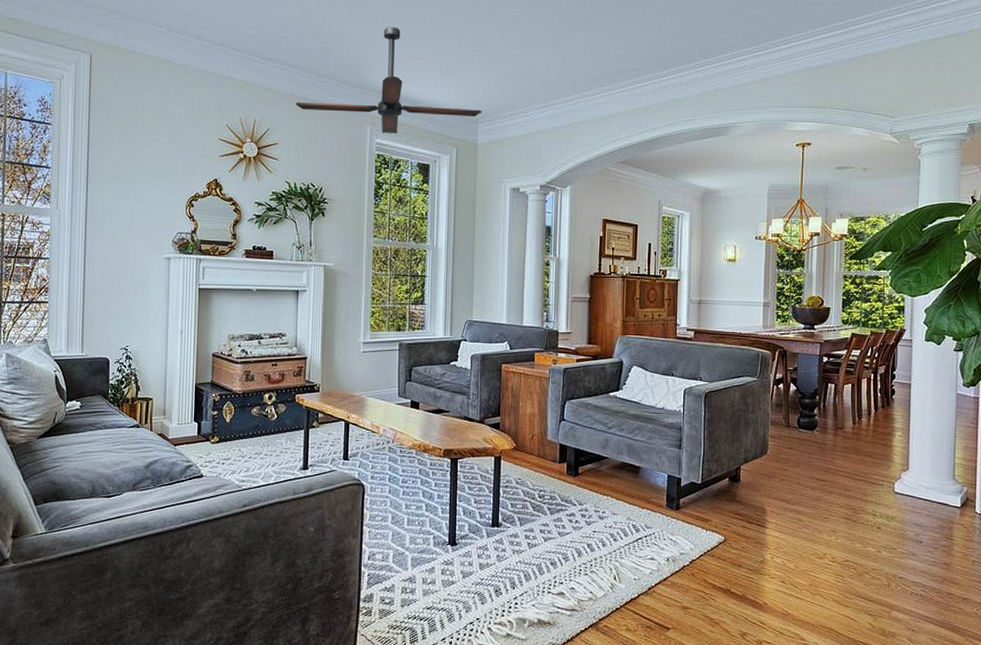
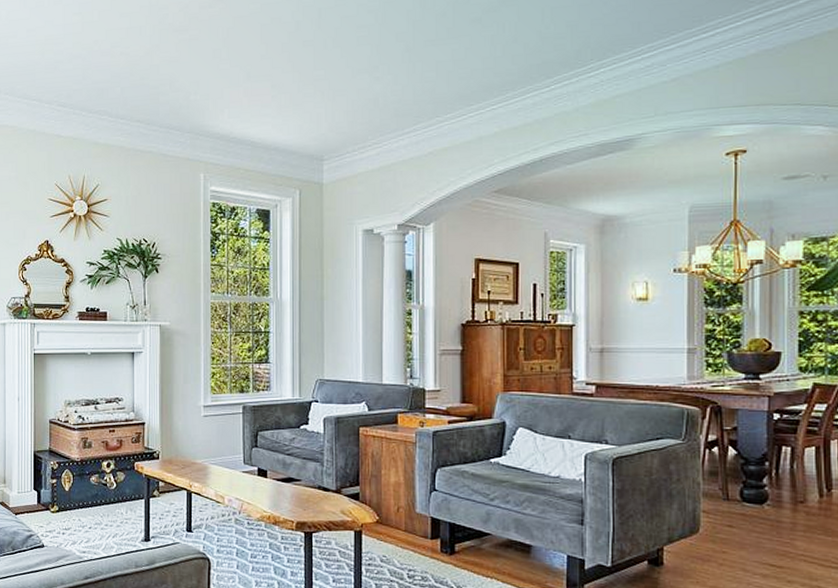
ceiling fan: present [295,26,482,134] -> none [124,63,327,180]

